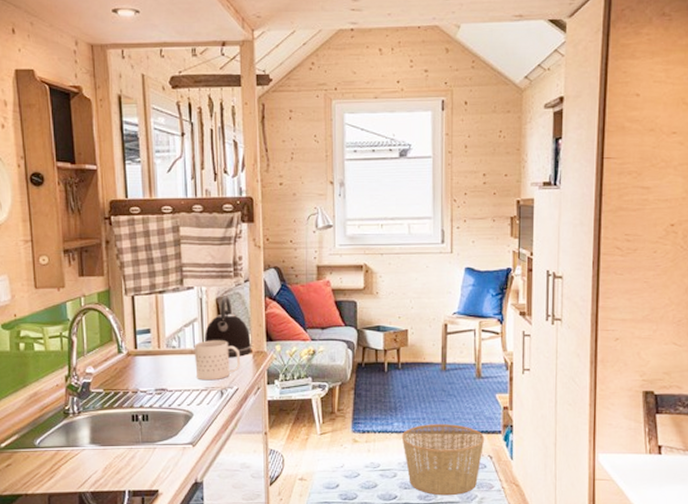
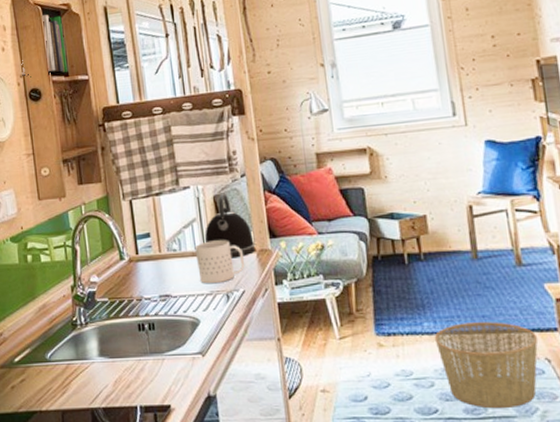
books: none [21,95,75,160] -> present [20,15,68,78]

